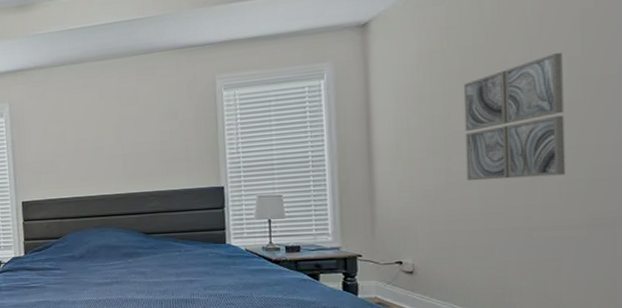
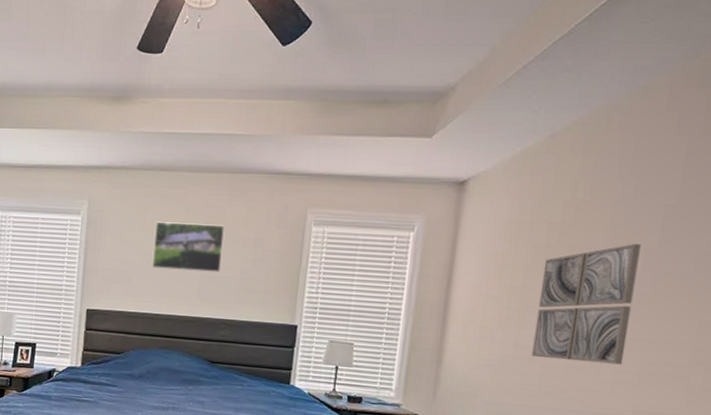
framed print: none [74,104,141,155] -> present [152,221,225,273]

